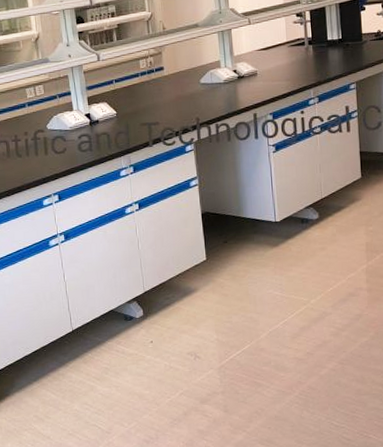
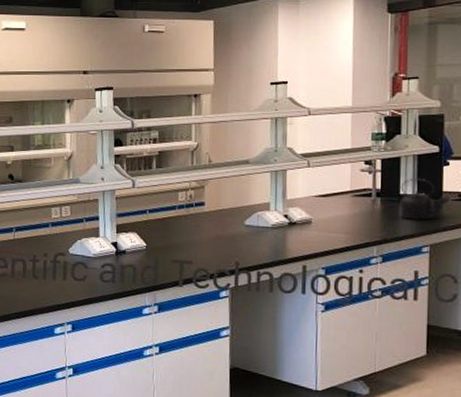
kettle: none [327,24,368,62] -> present [398,179,450,220]

